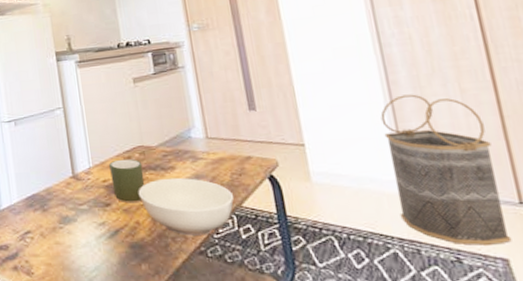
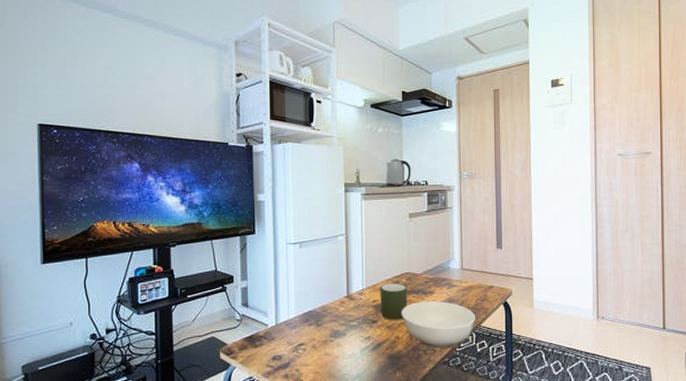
kettle: none [100,18,130,51] -> present [386,158,411,187]
basket: present [380,94,512,245] -> none [588,245,654,358]

